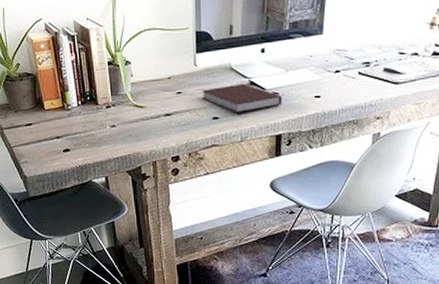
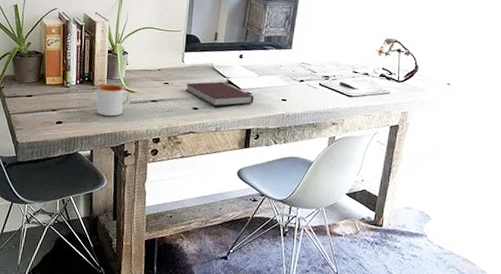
mug: none [101,100,142,138] -> present [96,84,132,117]

